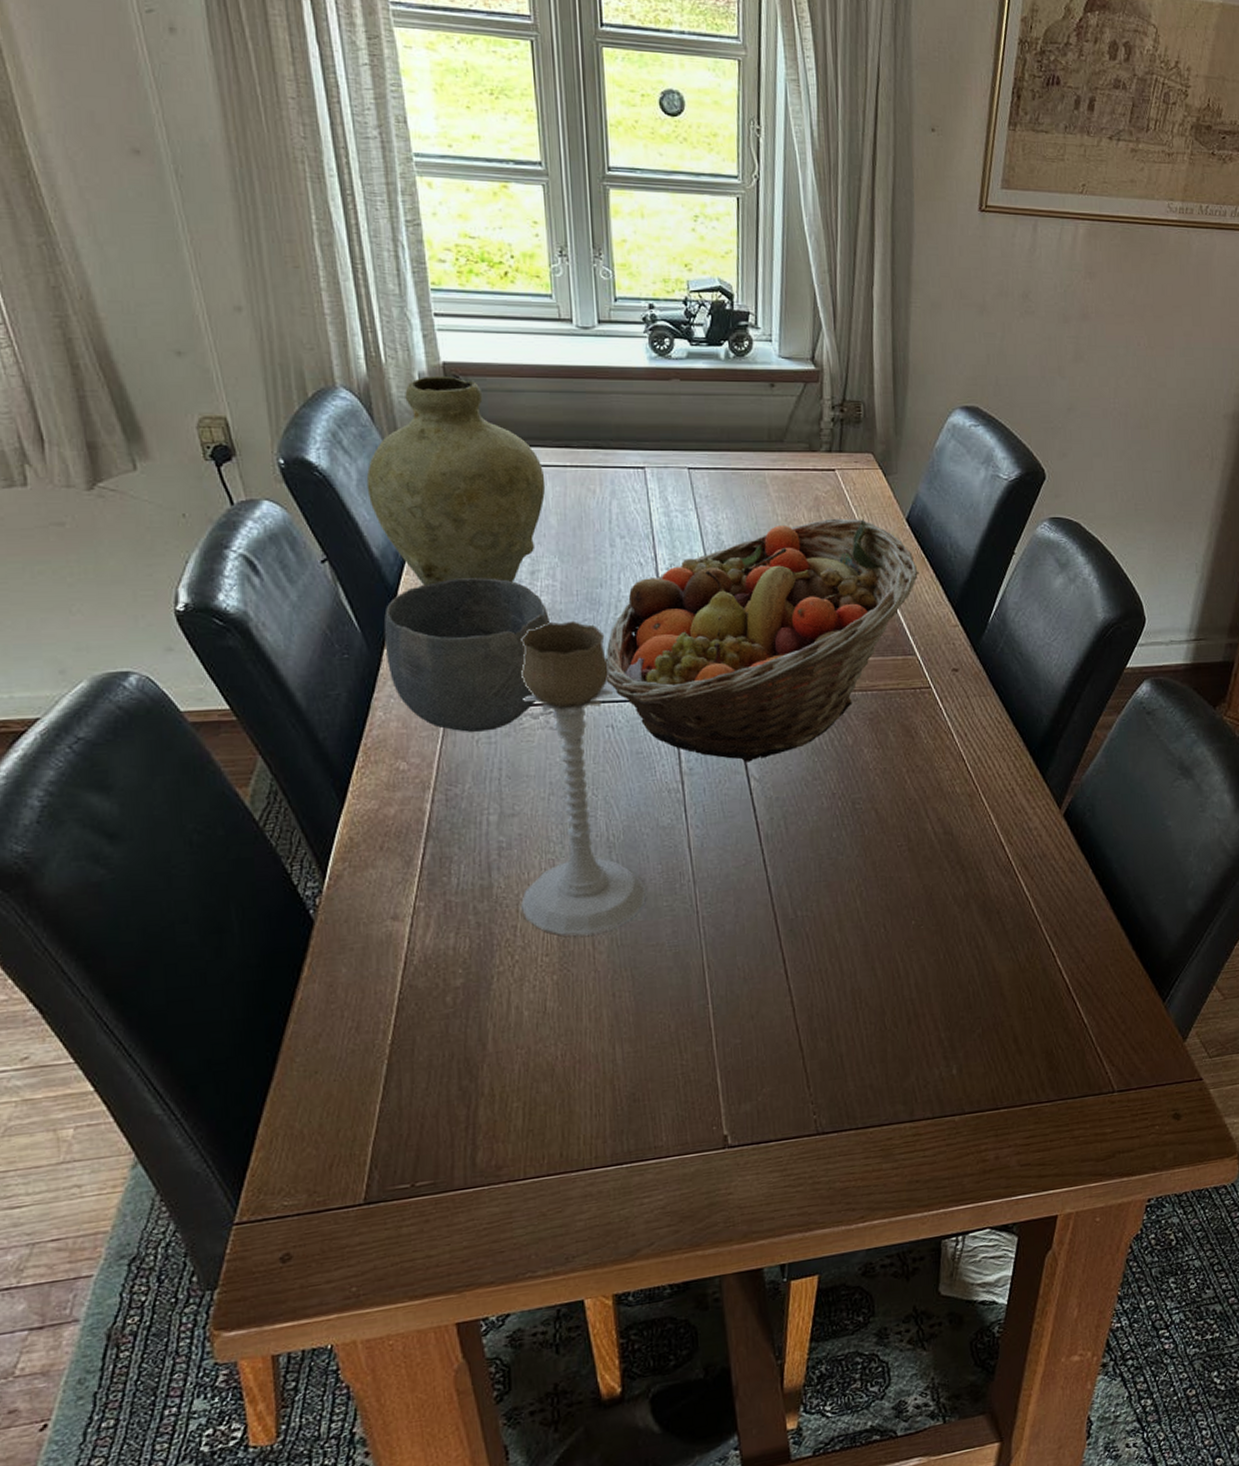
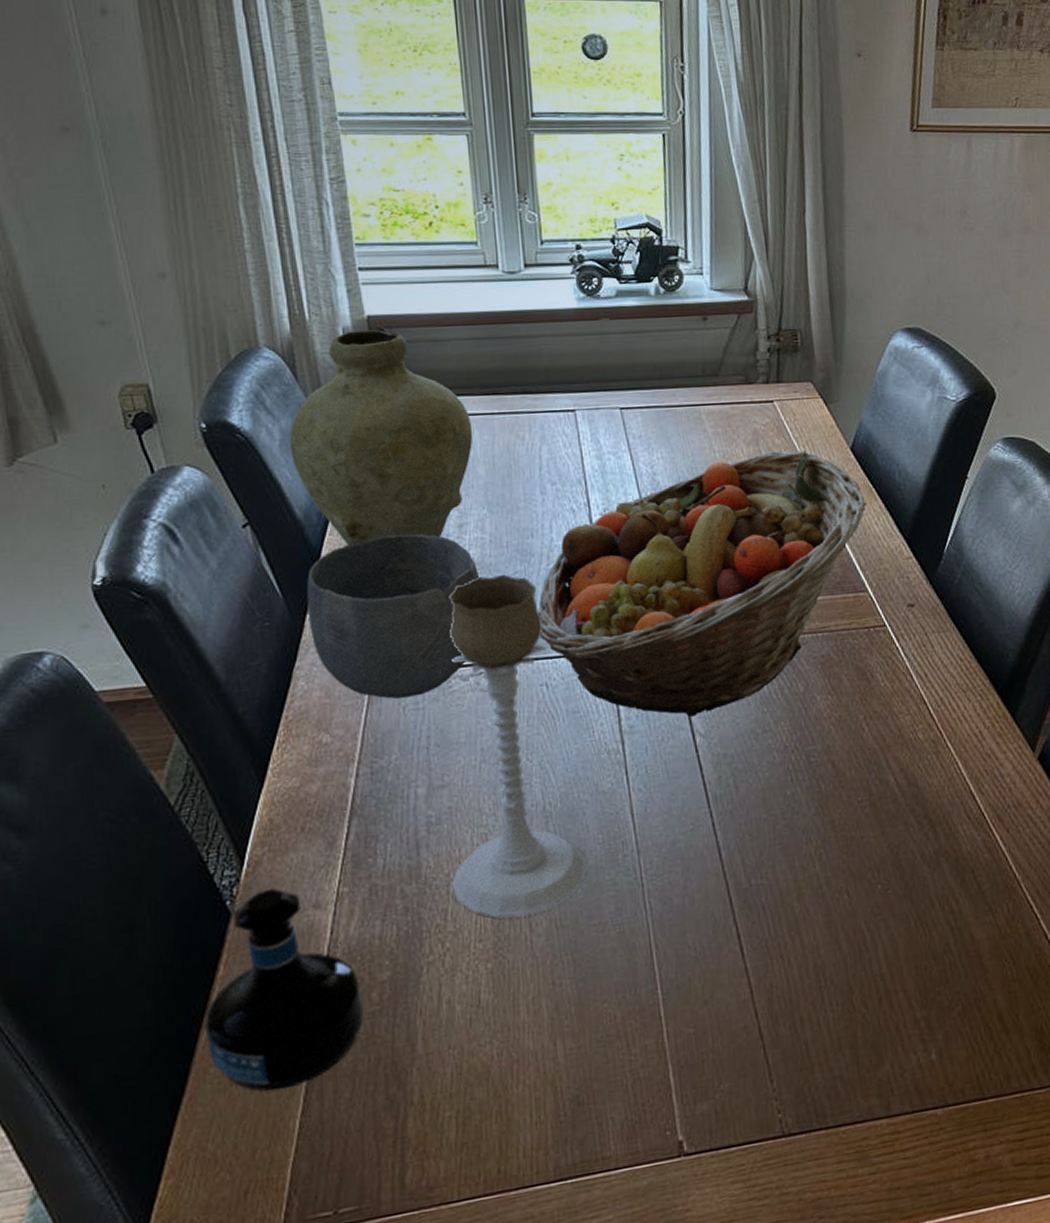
tequila bottle: none [291,900,438,1079] -> present [205,888,364,1091]

